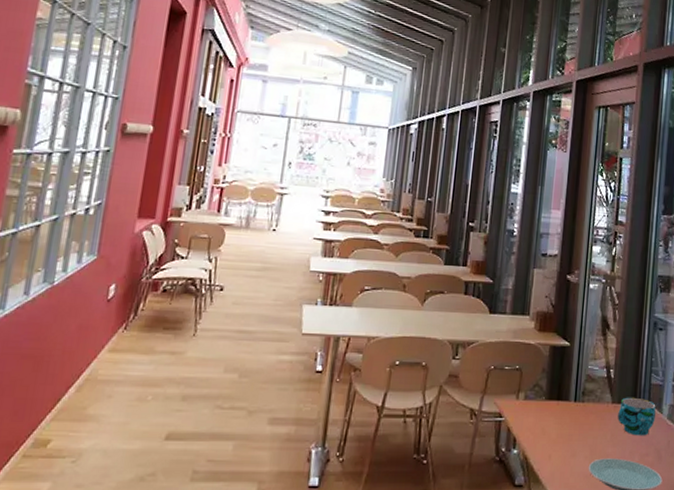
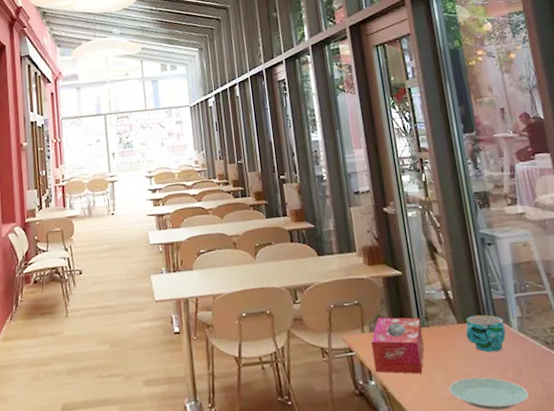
tissue box: none [520,386,577,448] -> present [371,317,425,374]

